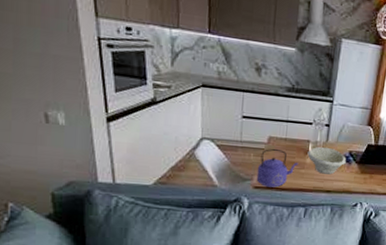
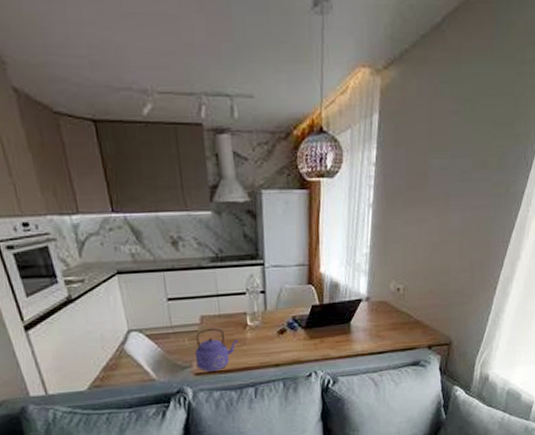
bowl: present [307,147,346,175] -> none [246,316,291,347]

